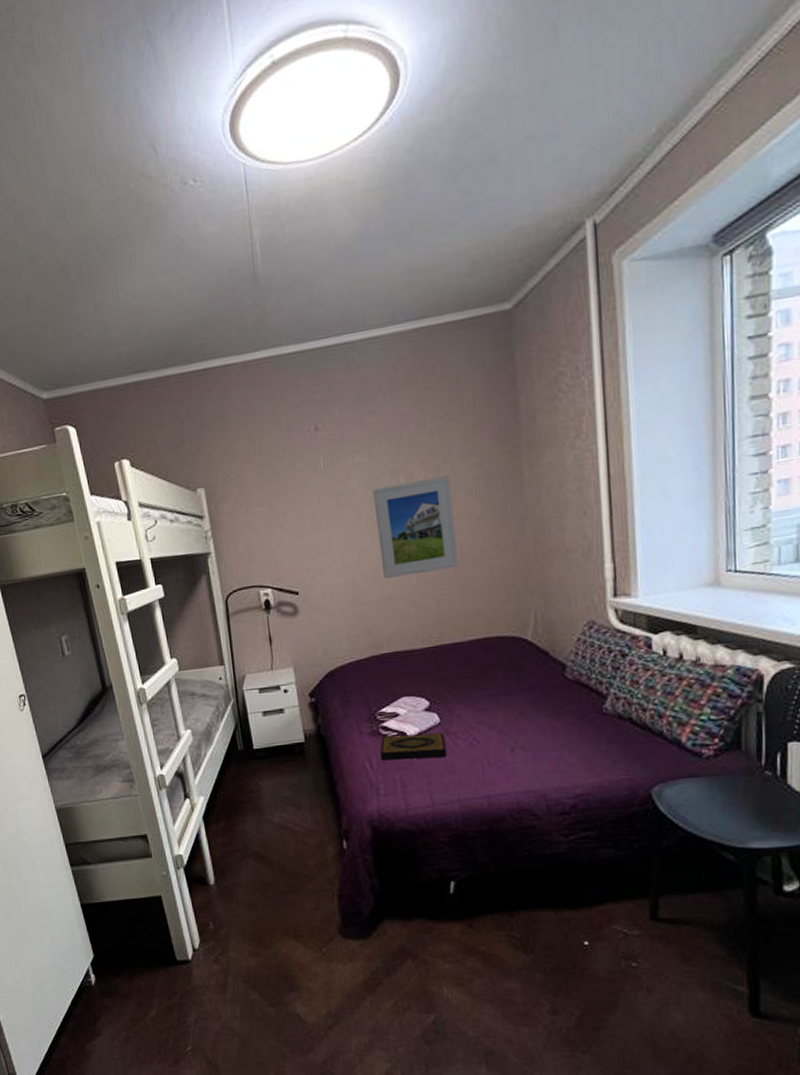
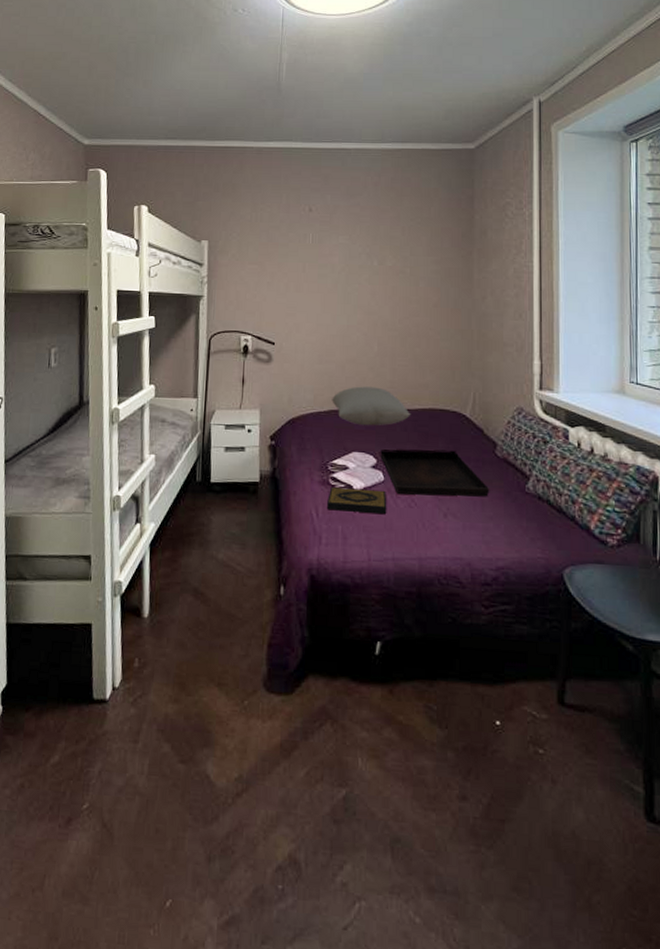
pillow: none [371,623,464,668] -> present [332,386,411,426]
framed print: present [372,476,458,578] -> none [349,266,415,344]
serving tray: none [432,681,562,734] -> present [380,449,490,497]

